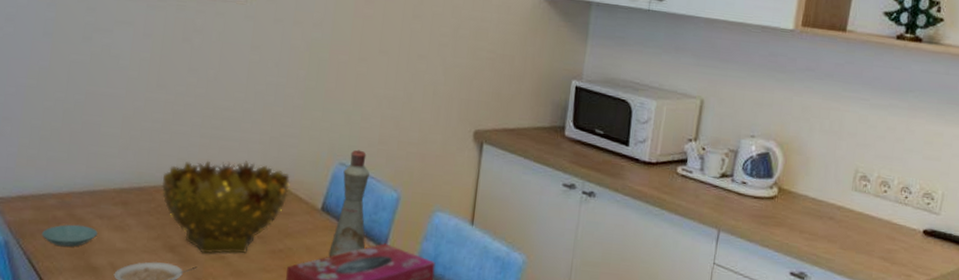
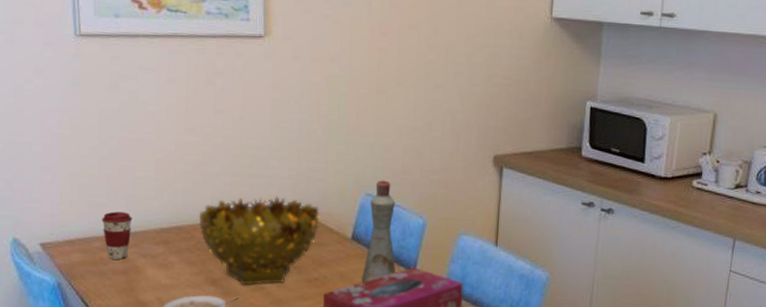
saucer: present [42,224,98,248] -> none [91,264,143,286]
coffee cup: none [59,168,92,220] -> present [102,211,133,260]

